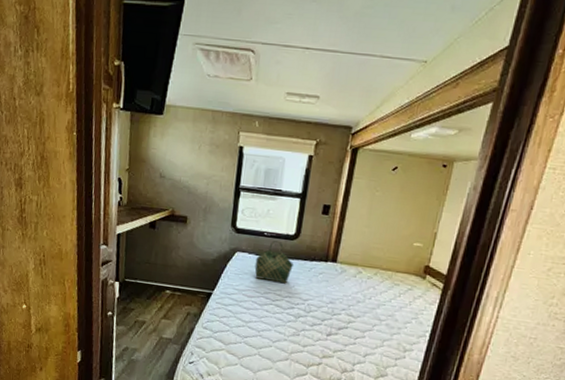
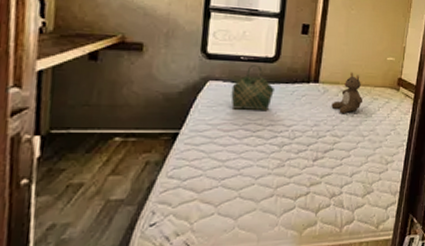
teddy bear: none [348,254,383,296] -> present [331,72,363,114]

